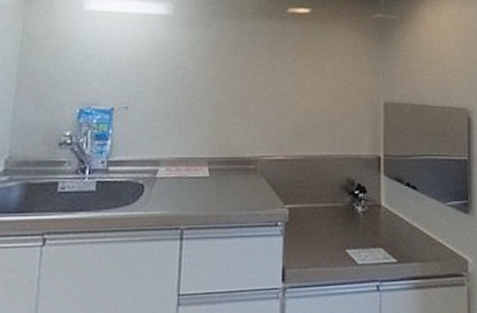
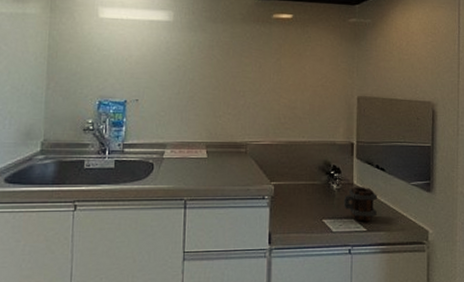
mug: none [370,209,408,251] -> present [343,187,377,222]

